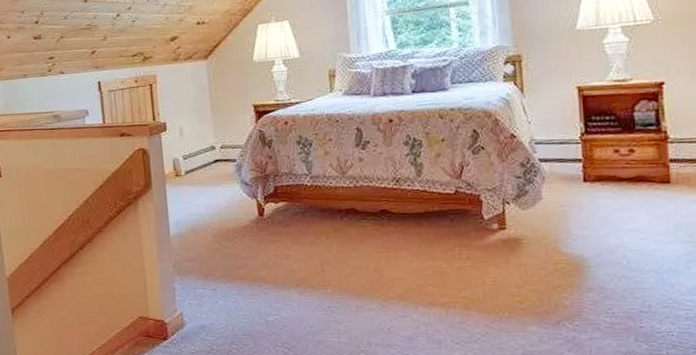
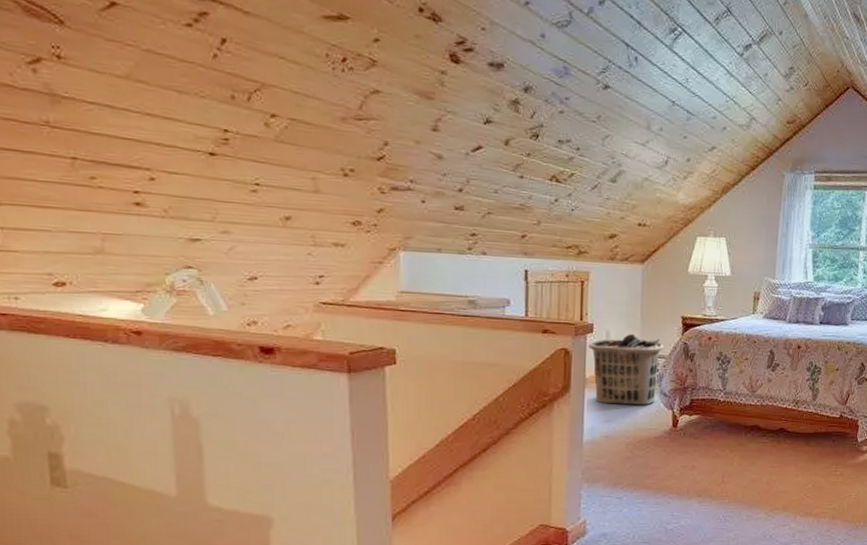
clothes hamper: none [164,128,238,198] -> present [589,334,664,405]

